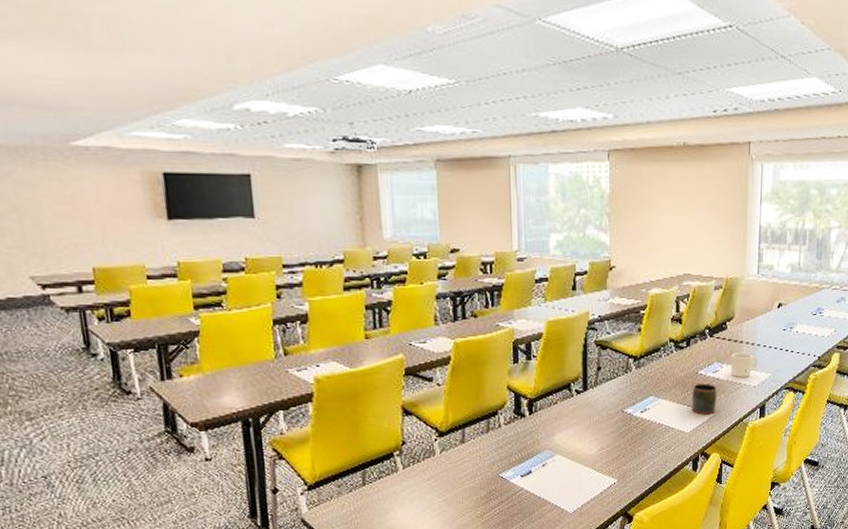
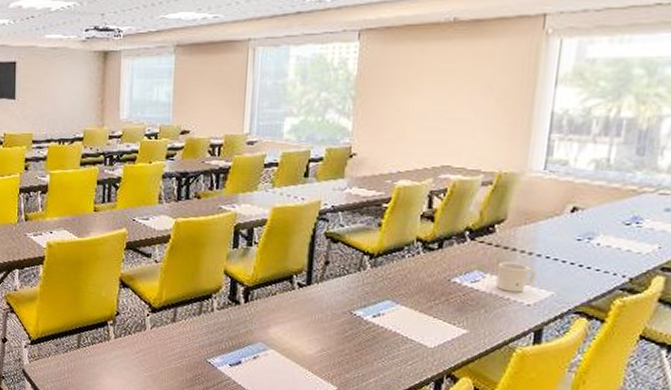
mug: present [691,383,717,415] -> none [438,292,475,331]

